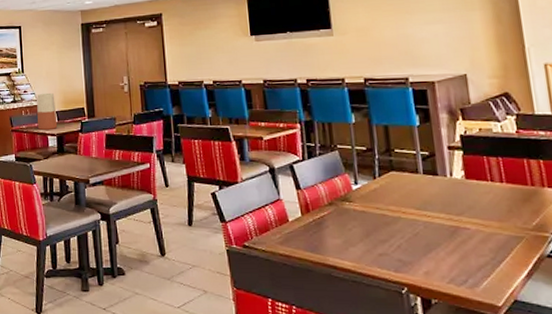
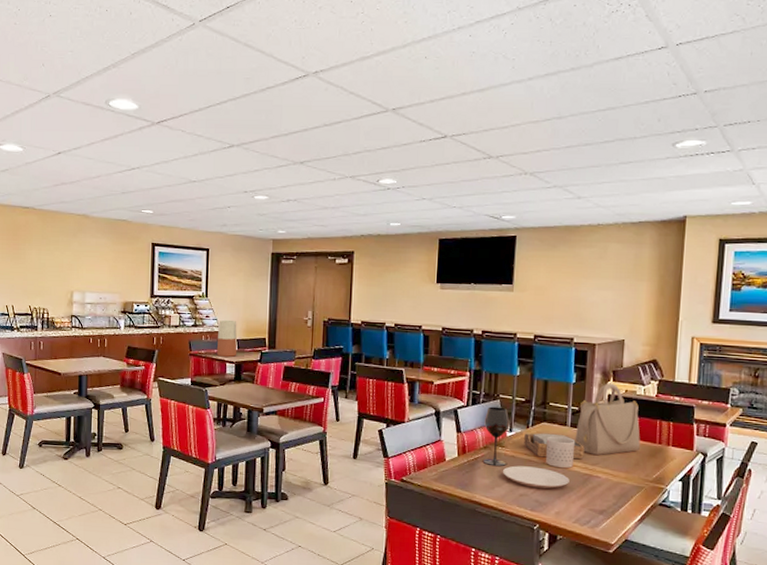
wineglass: none [324,158,357,223] -> present [483,406,510,466]
plate: none [354,222,434,245] -> present [502,465,569,489]
napkin holder: none [372,183,446,211] -> present [524,433,585,460]
mug: none [398,185,436,222] -> present [545,436,576,469]
handbag: none [429,122,510,203] -> present [574,383,641,455]

